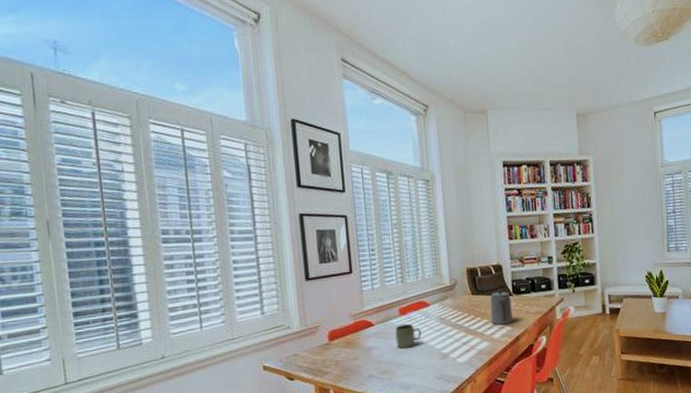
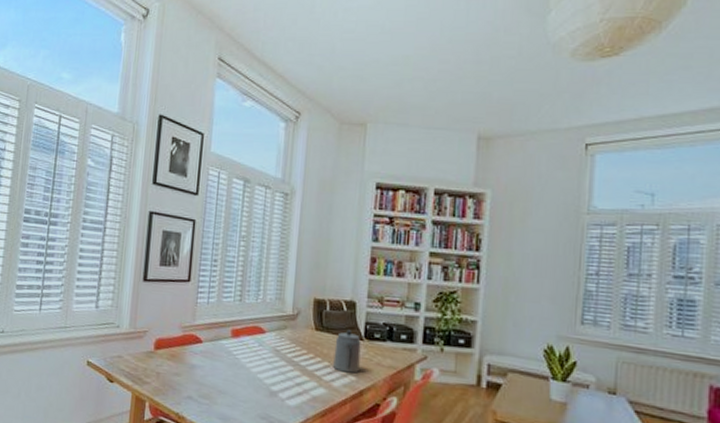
mug: present [395,324,422,349] -> none [222,348,252,375]

